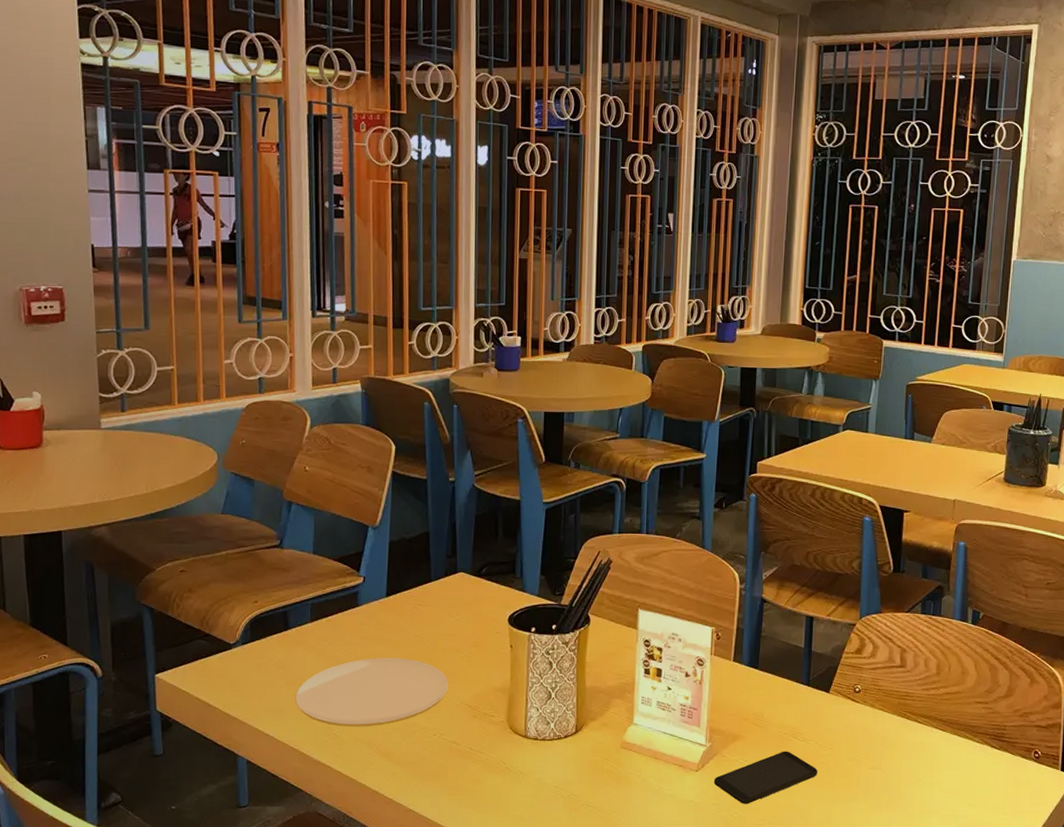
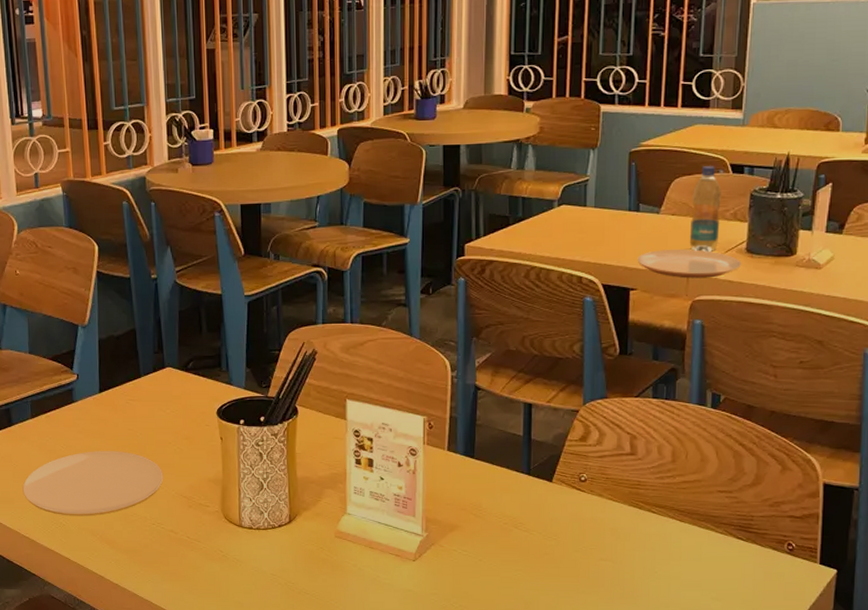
mobile phone: present [713,751,818,804] -> none [432,541,542,594]
plate: none [911,476,1000,504] -> present [637,249,742,278]
bottle: none [956,402,984,481] -> present [689,166,721,253]

